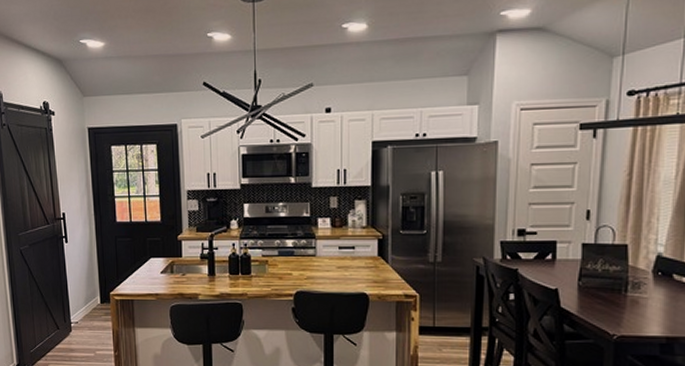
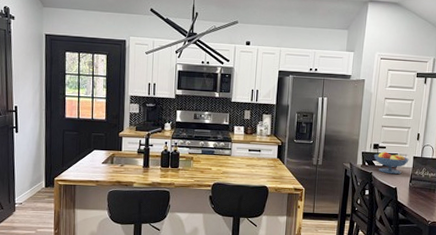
fruit bowl: none [518,239,575,270] -> present [373,151,409,175]

